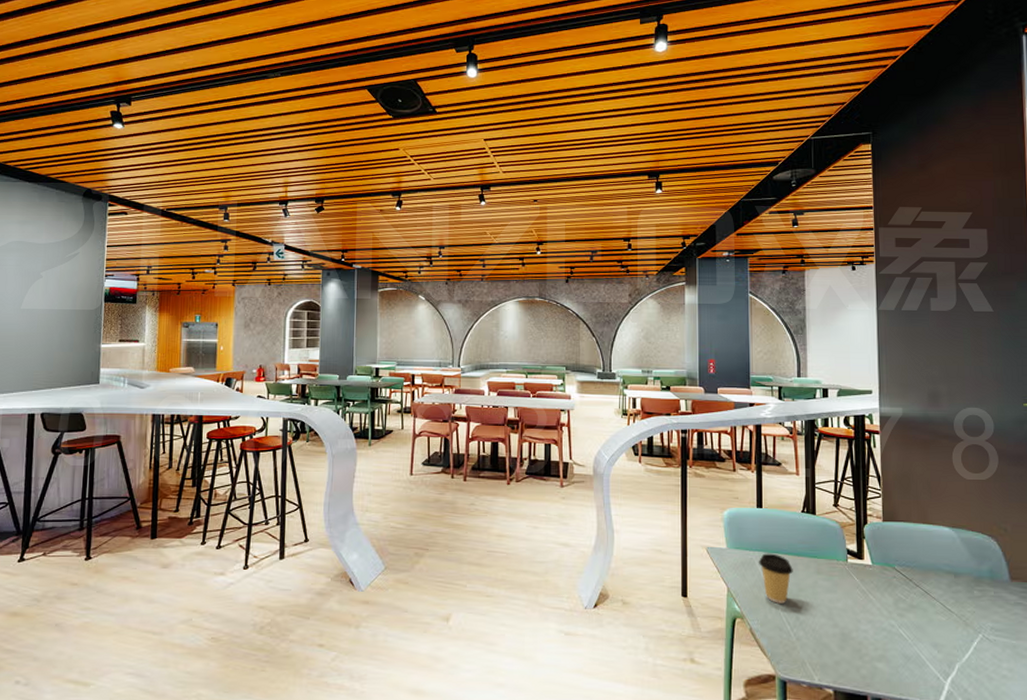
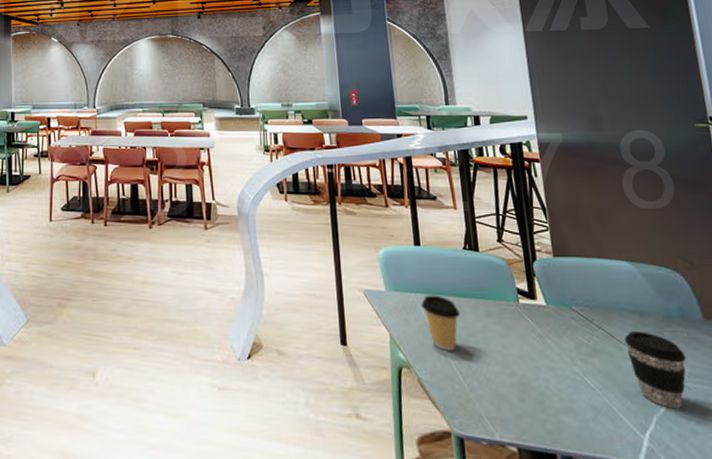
coffee cup: none [938,590,991,659] -> present [624,331,687,410]

